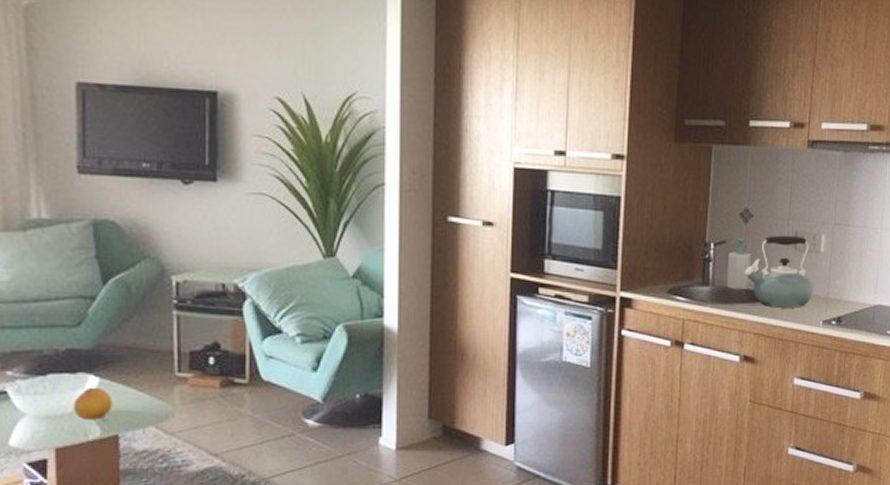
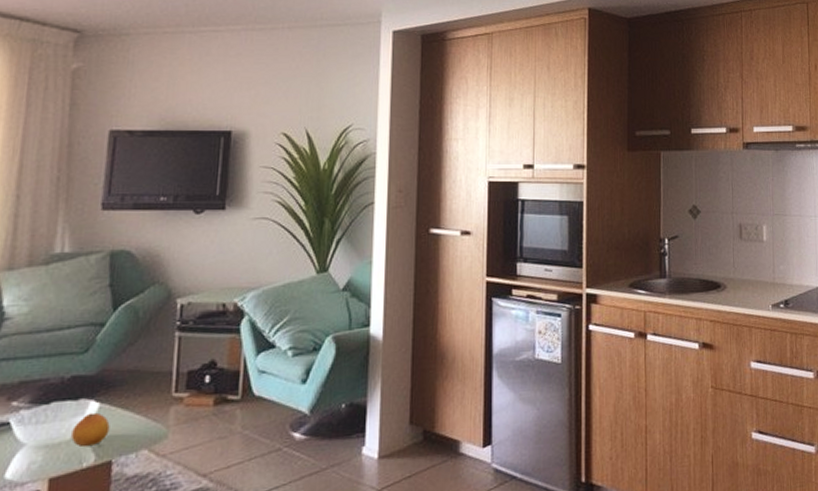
soap bottle: present [727,238,753,291] -> none [682,232,704,281]
kettle: present [744,235,813,308] -> none [696,227,760,295]

